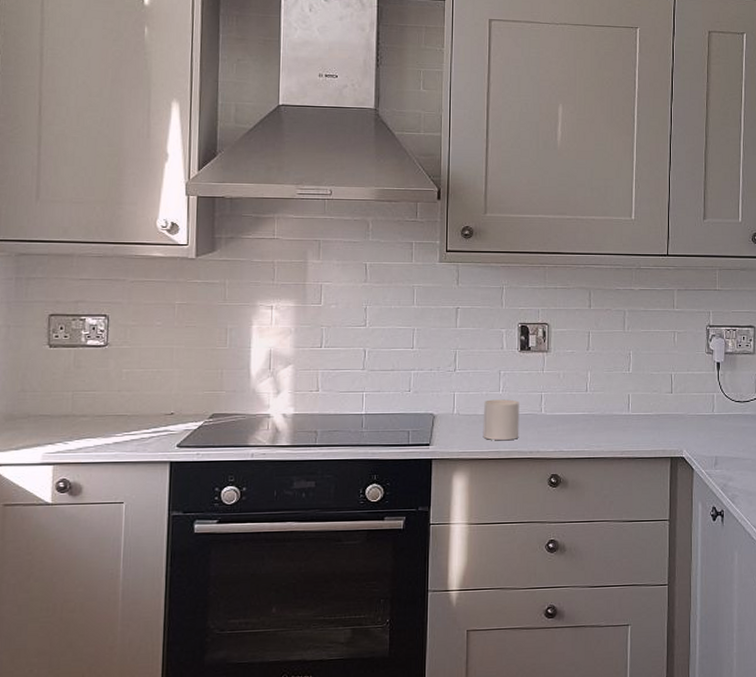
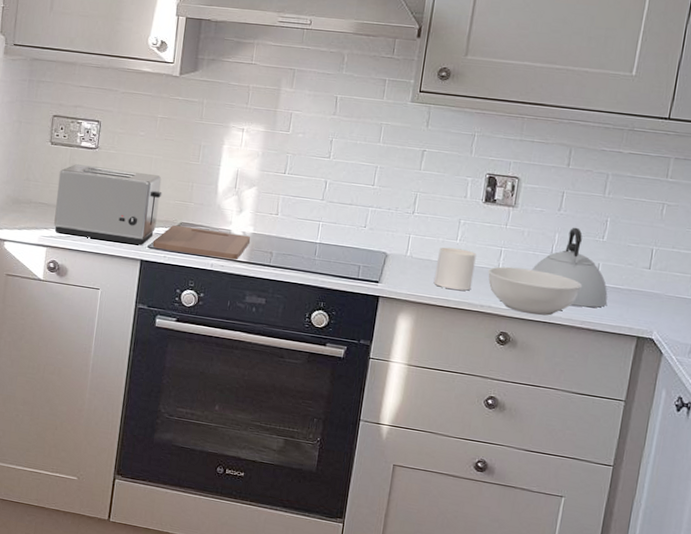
toaster: none [60,365,188,447] -> present [54,164,162,246]
cutting board: none [182,417,293,447] -> present [152,225,251,260]
bowl: none [532,409,618,453] -> present [488,266,583,316]
kettle: none [571,363,641,438] -> present [531,227,608,308]

